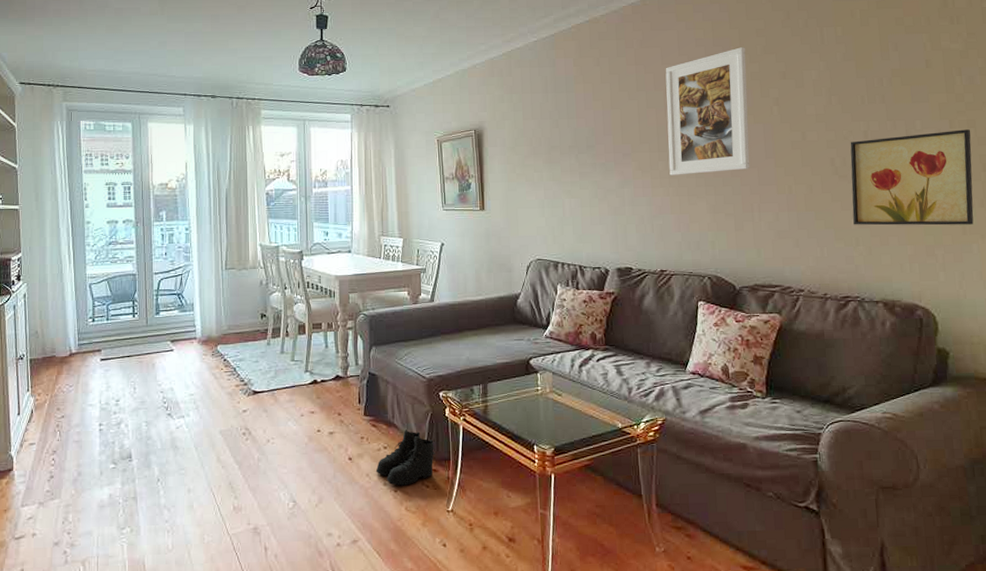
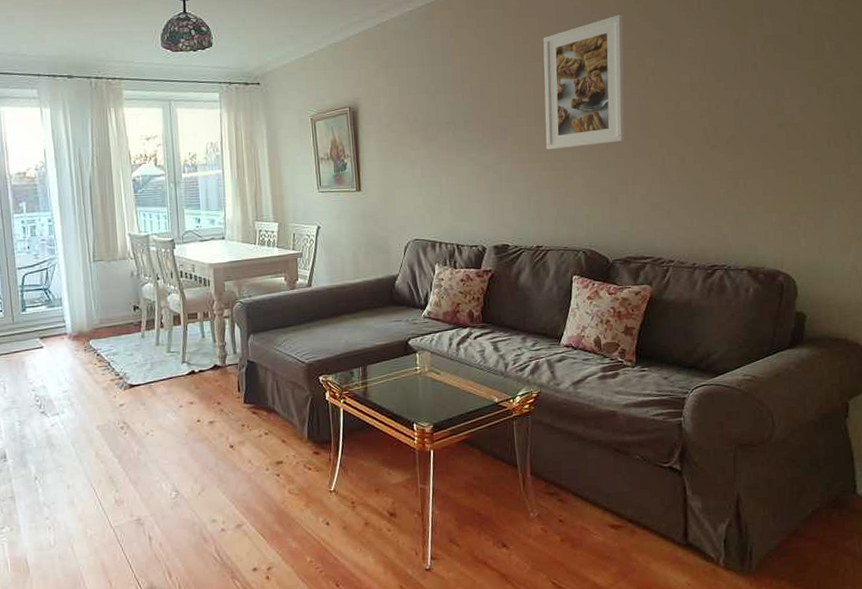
boots: present [375,429,435,486] -> none [257,415,317,470]
wall art: present [850,129,974,226] -> none [722,96,837,195]

